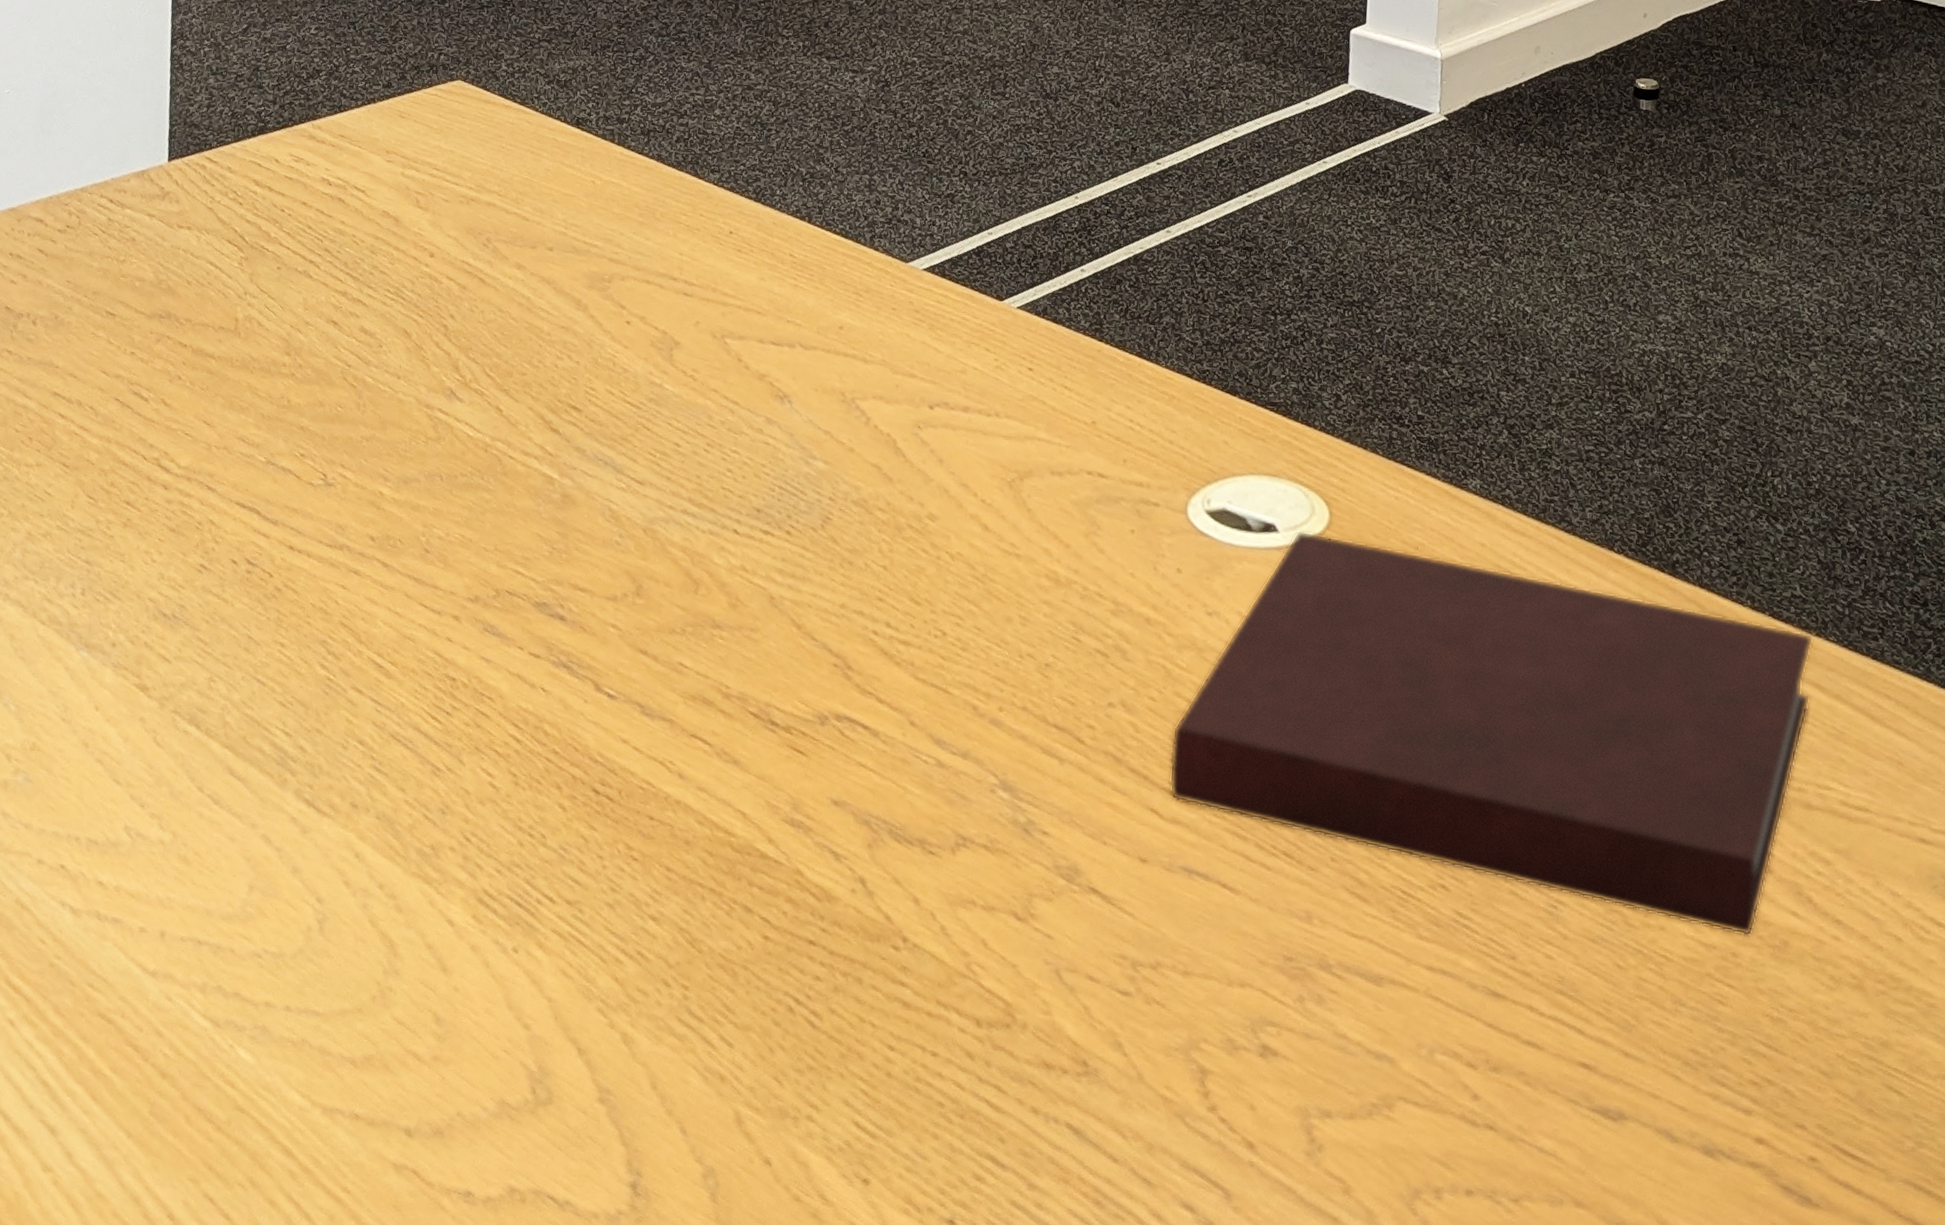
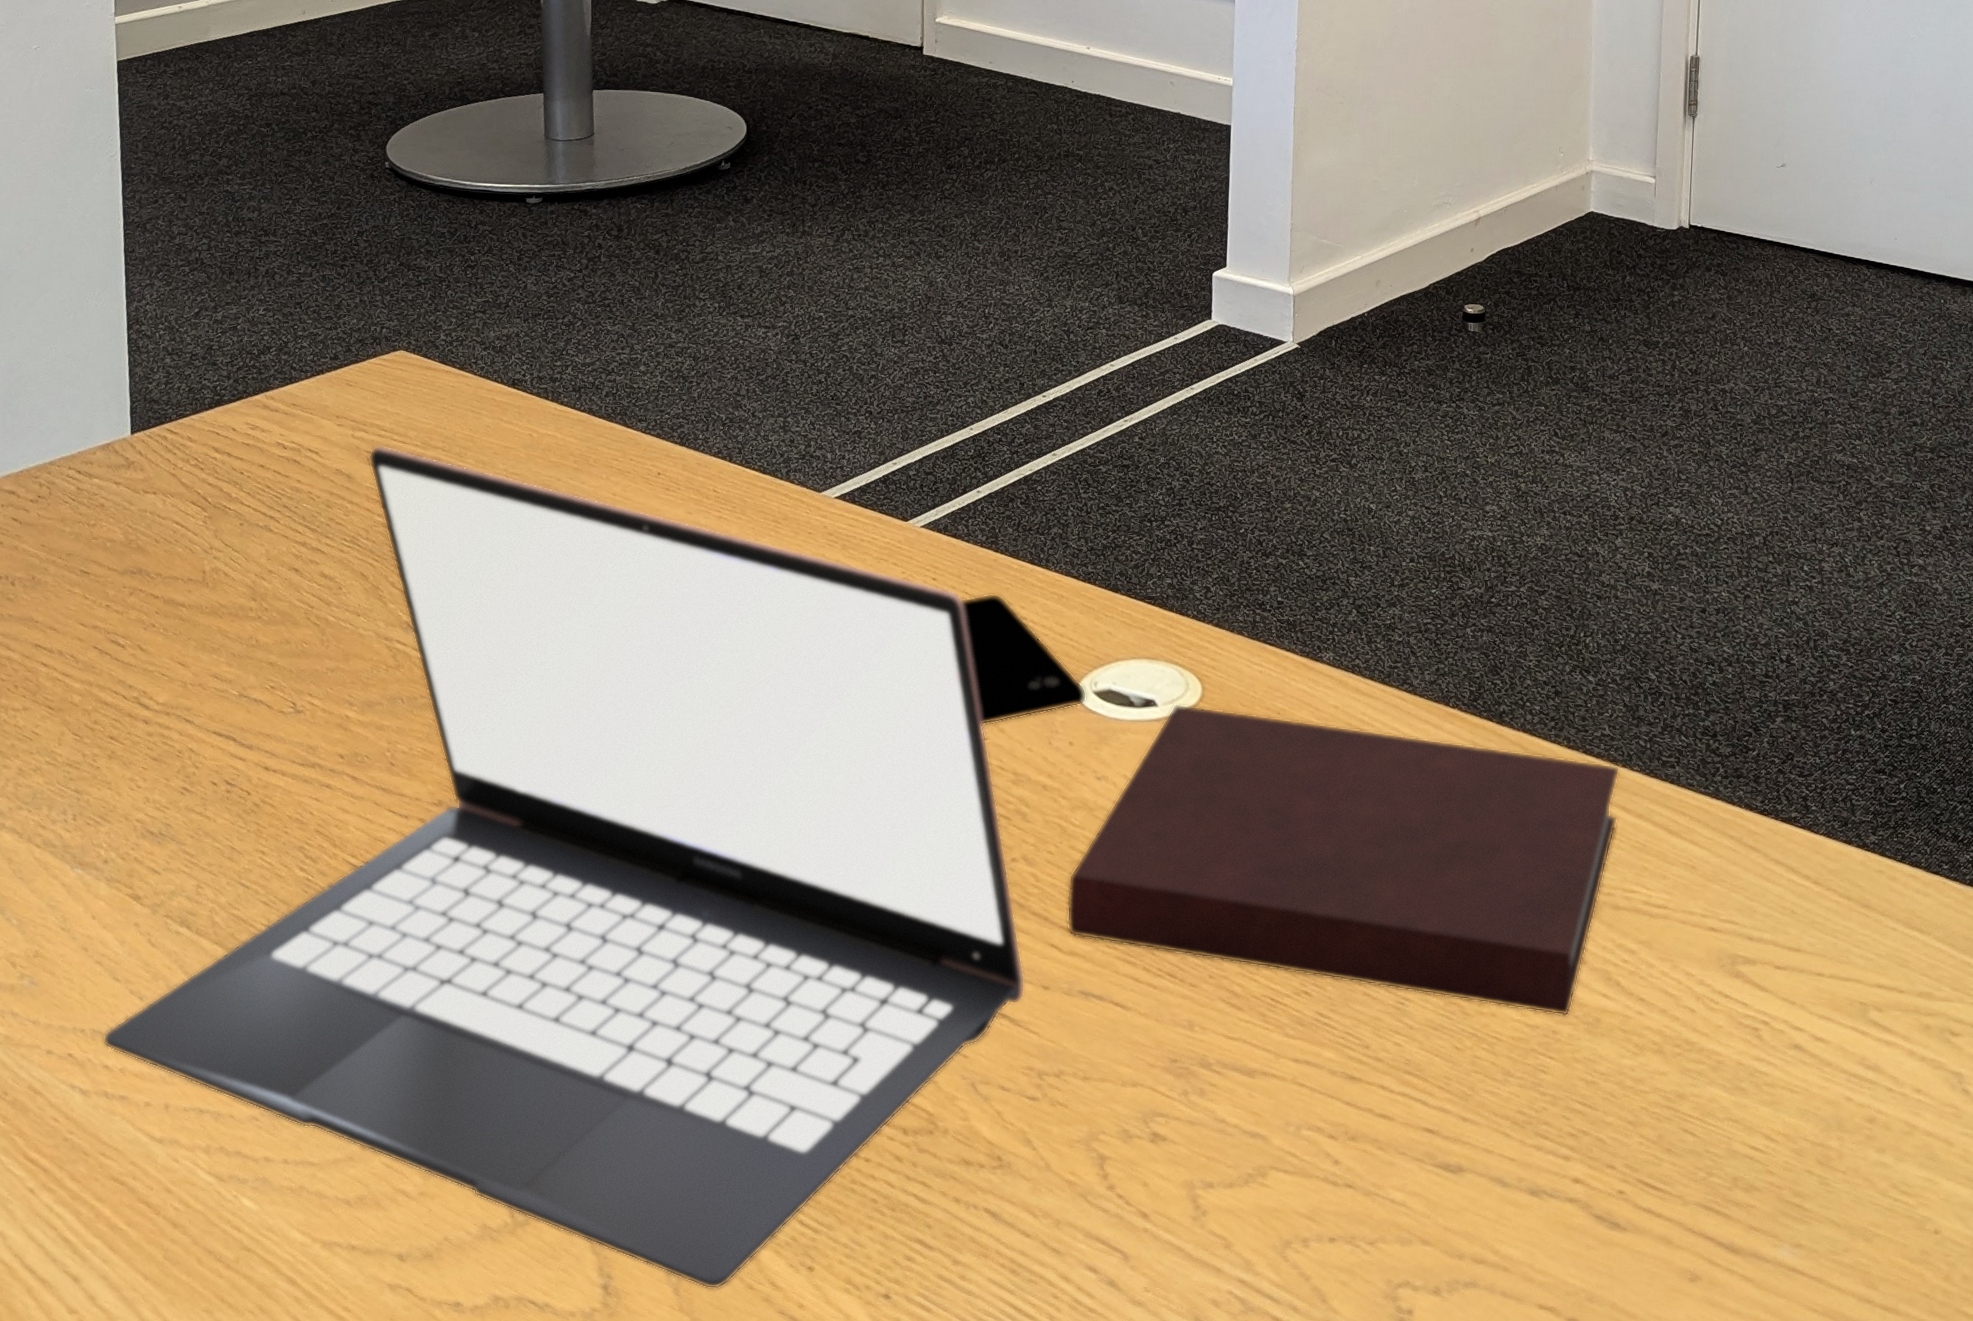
laptop: none [98,185,1120,1199] -> present [102,445,1025,1290]
smartphone: none [1059,389,1199,544] -> present [961,593,1087,725]

